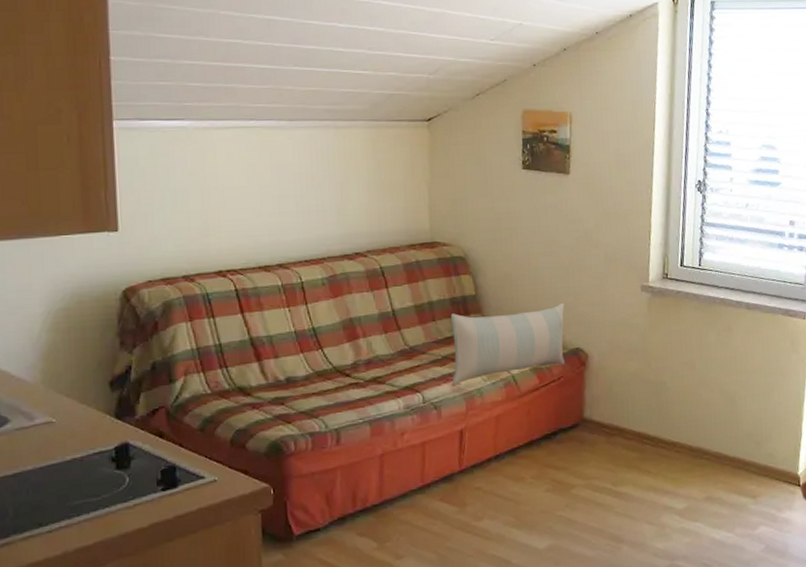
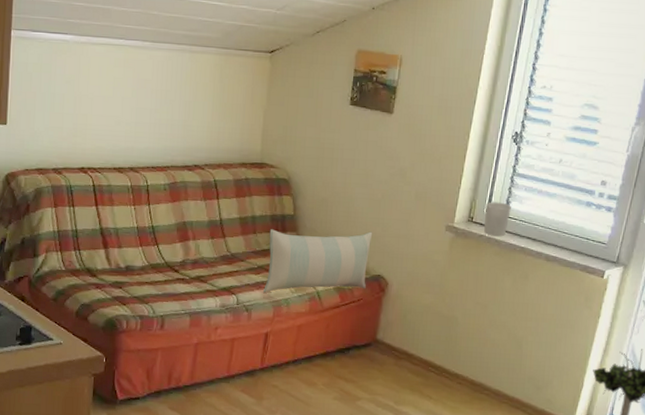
candle holder: none [679,254,705,291] -> present [484,201,511,237]

